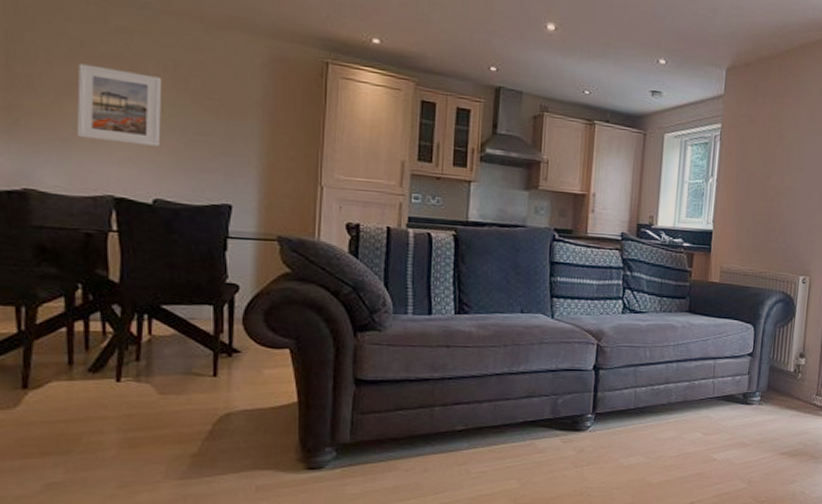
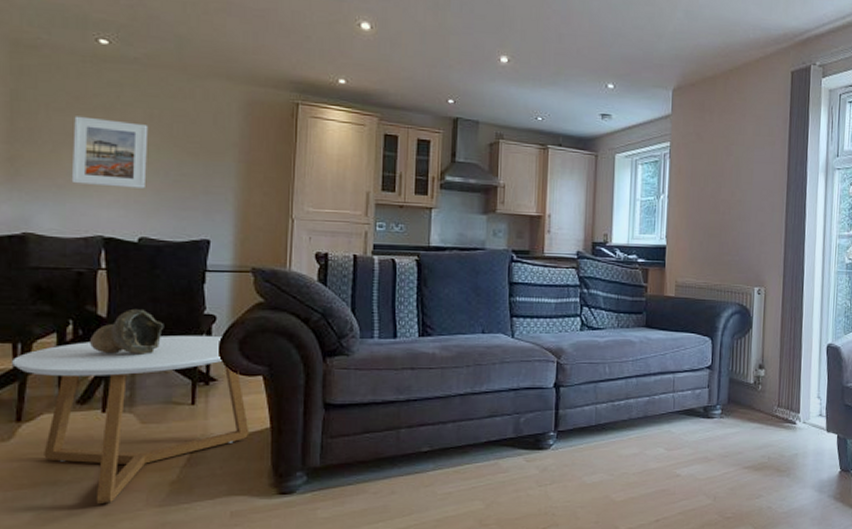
coffee table: none [16,304,276,475] -> present [12,335,250,504]
decorative bowl: none [102,274,183,323] -> present [90,308,164,354]

